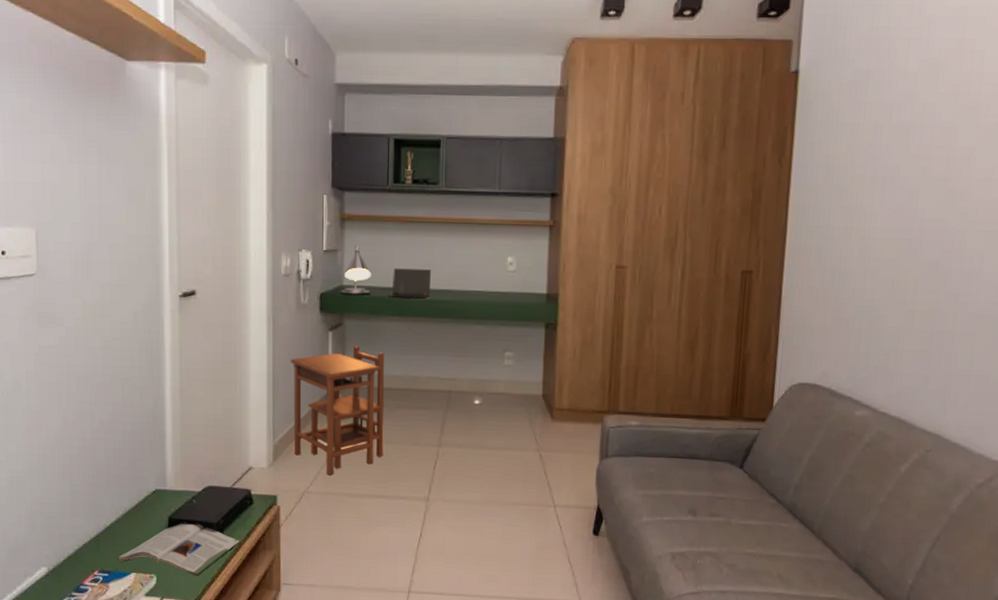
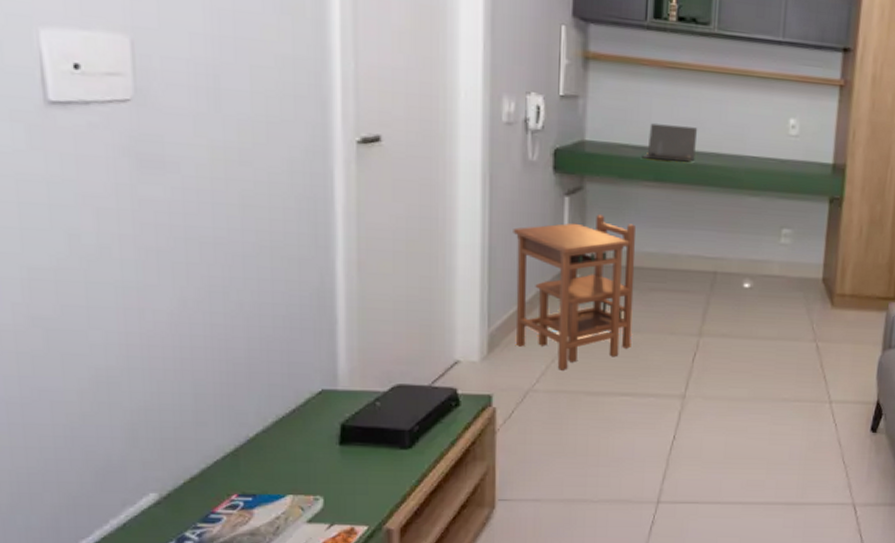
magazine: present [118,522,239,576] -> none [267,429,441,496]
table lamp: present [340,244,371,295] -> none [580,90,622,154]

